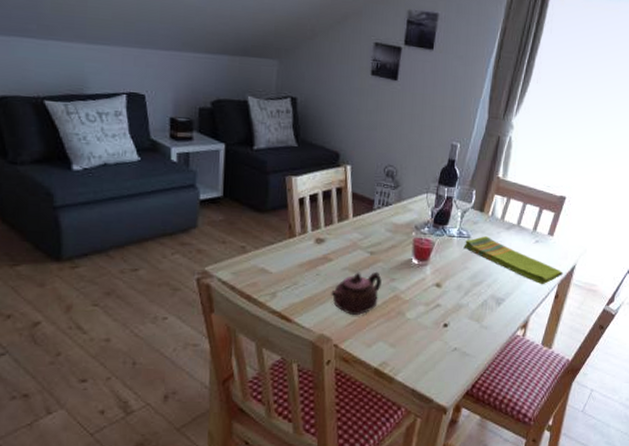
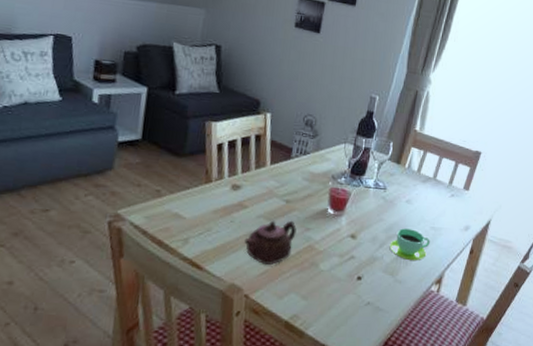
dish towel: present [464,236,563,285] -> none [380,188,478,240]
cup: none [474,276,515,307] -> present [389,228,430,261]

